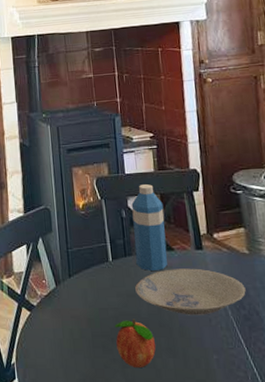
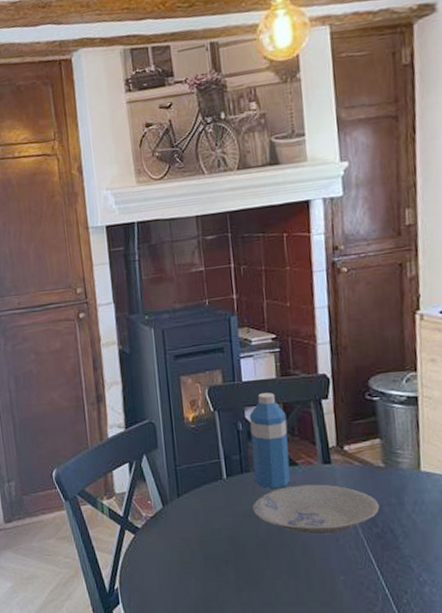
fruit: present [115,319,156,367] -> none [229,539,276,590]

